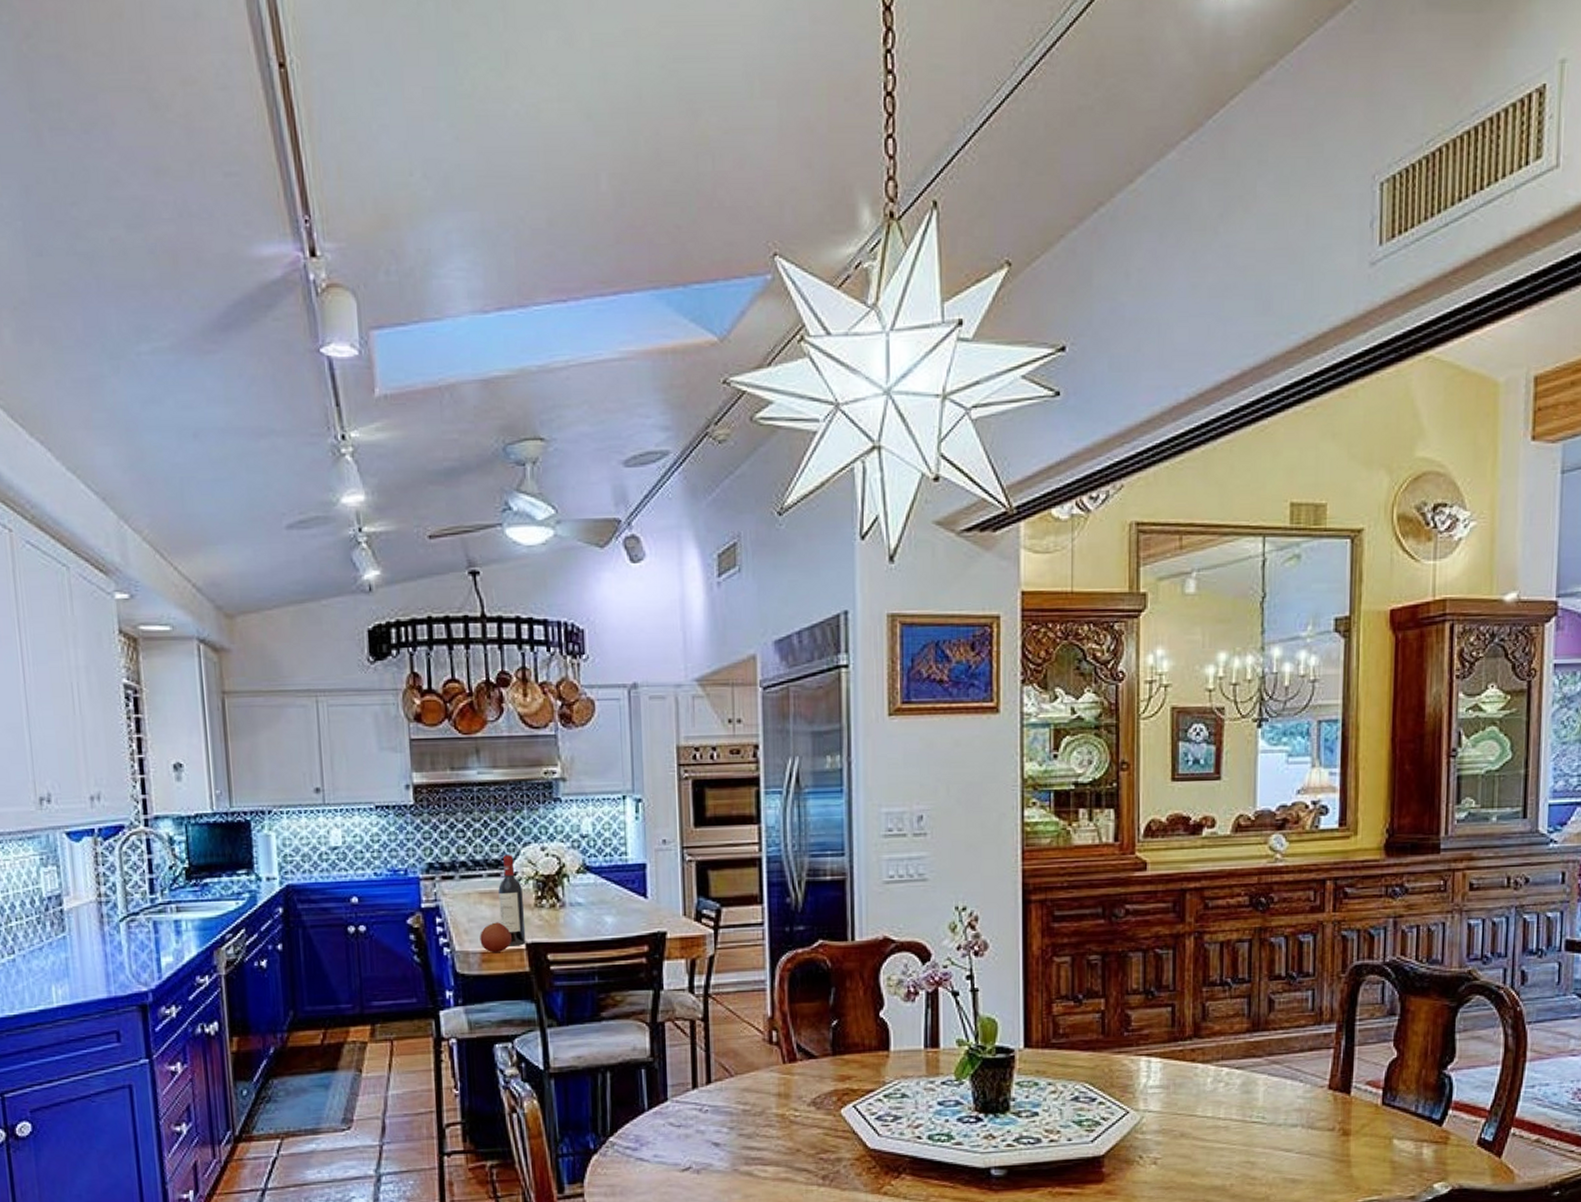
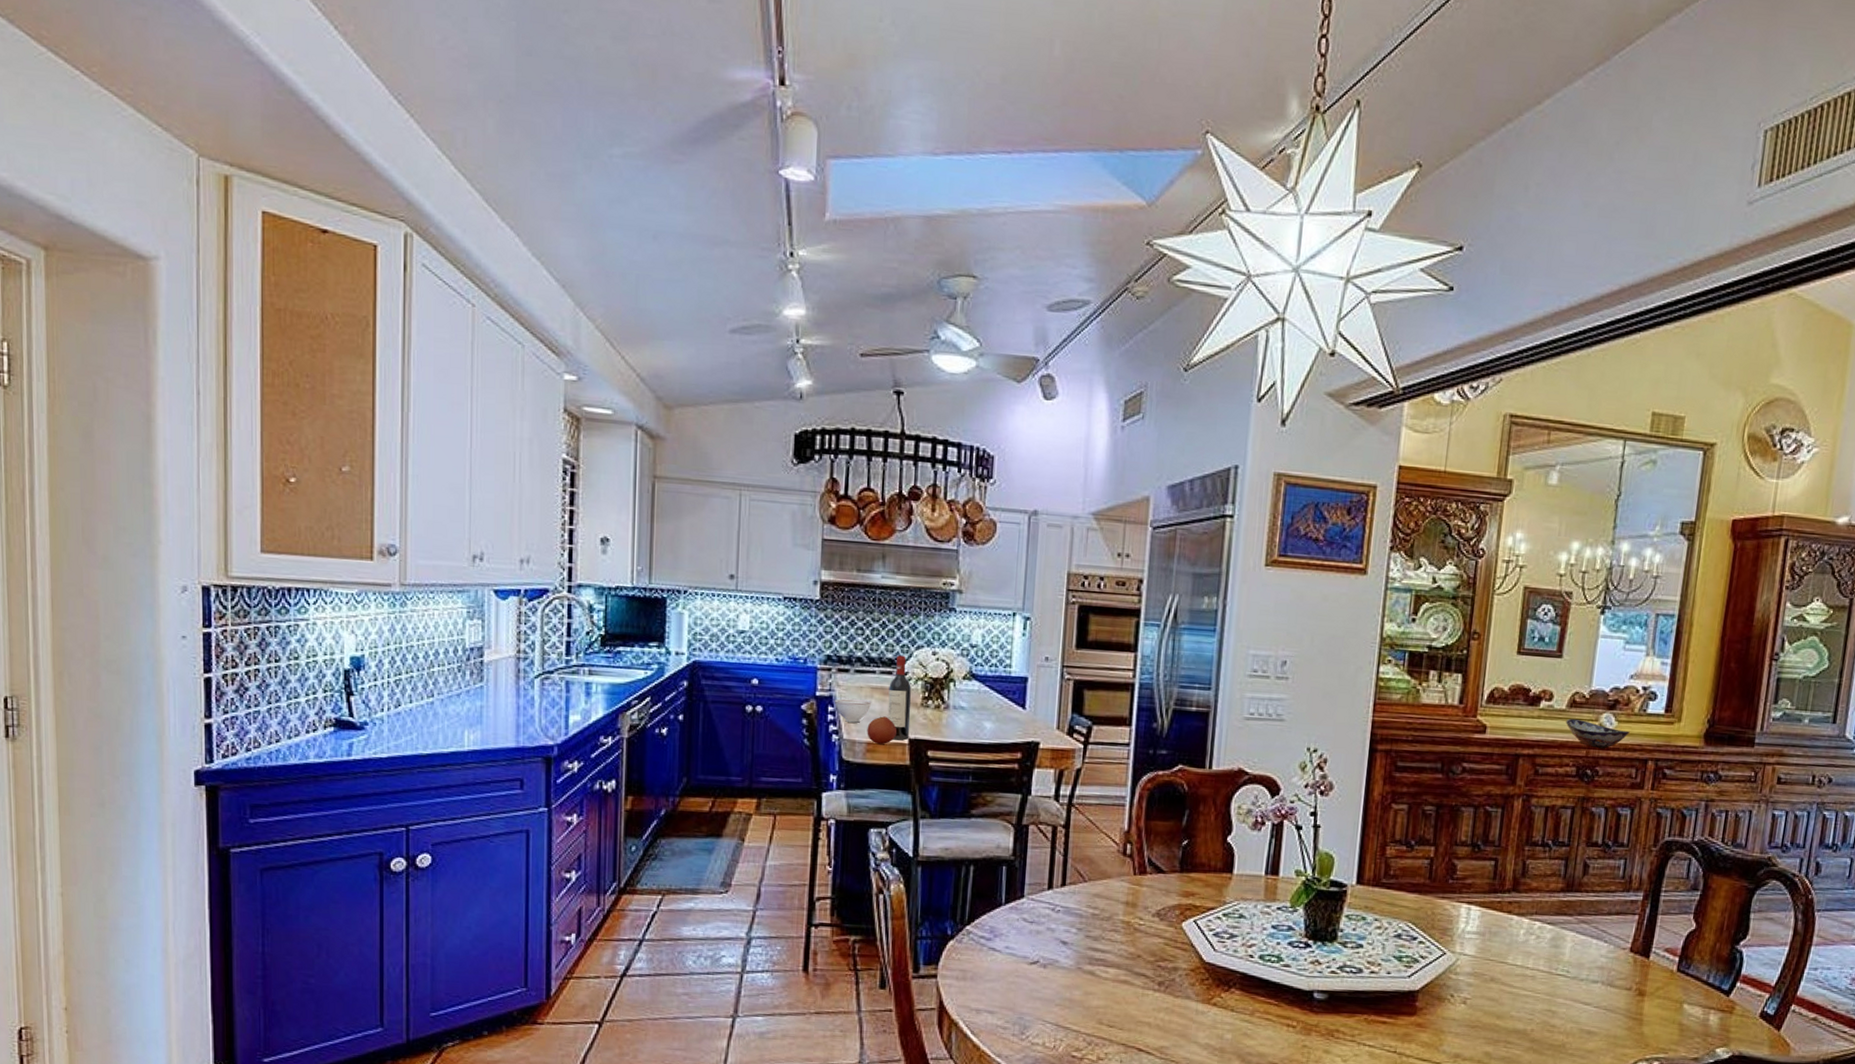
bowl: none [441,906,482,933] -> present [834,698,872,723]
decorative bowl: none [1232,843,1303,873] -> present [1565,718,1630,748]

